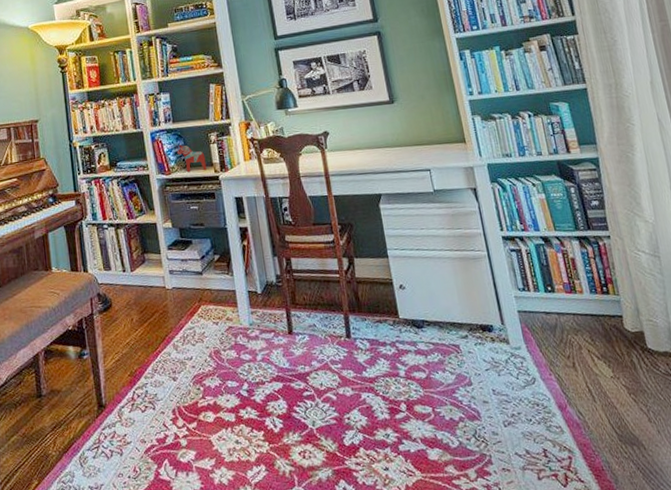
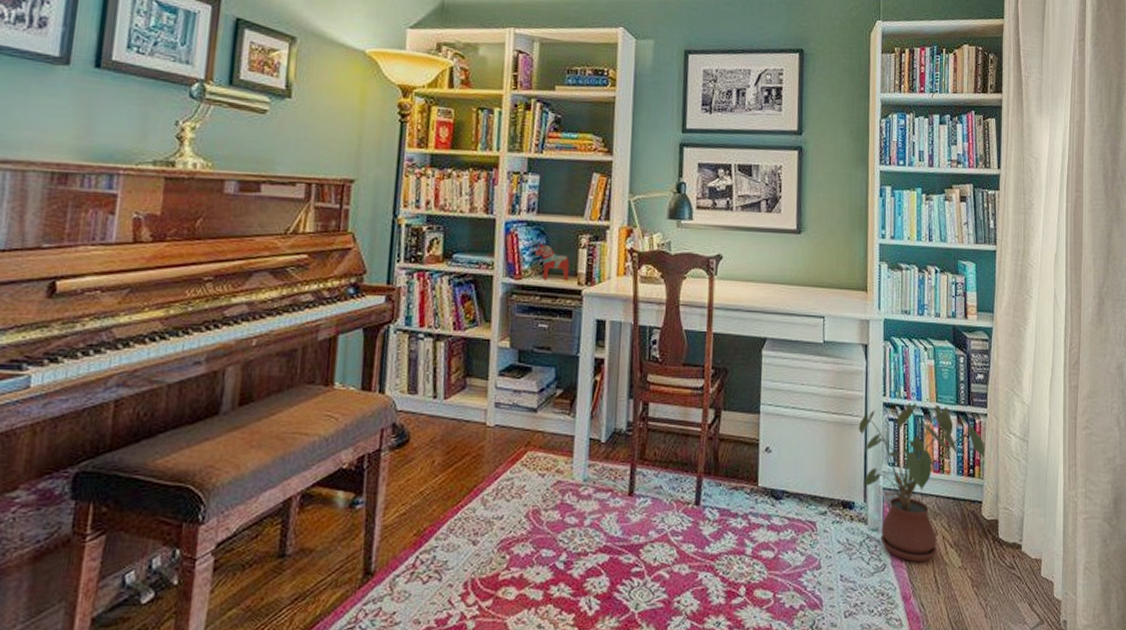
house plant: none [482,232,616,375] -> present [858,403,986,563]

